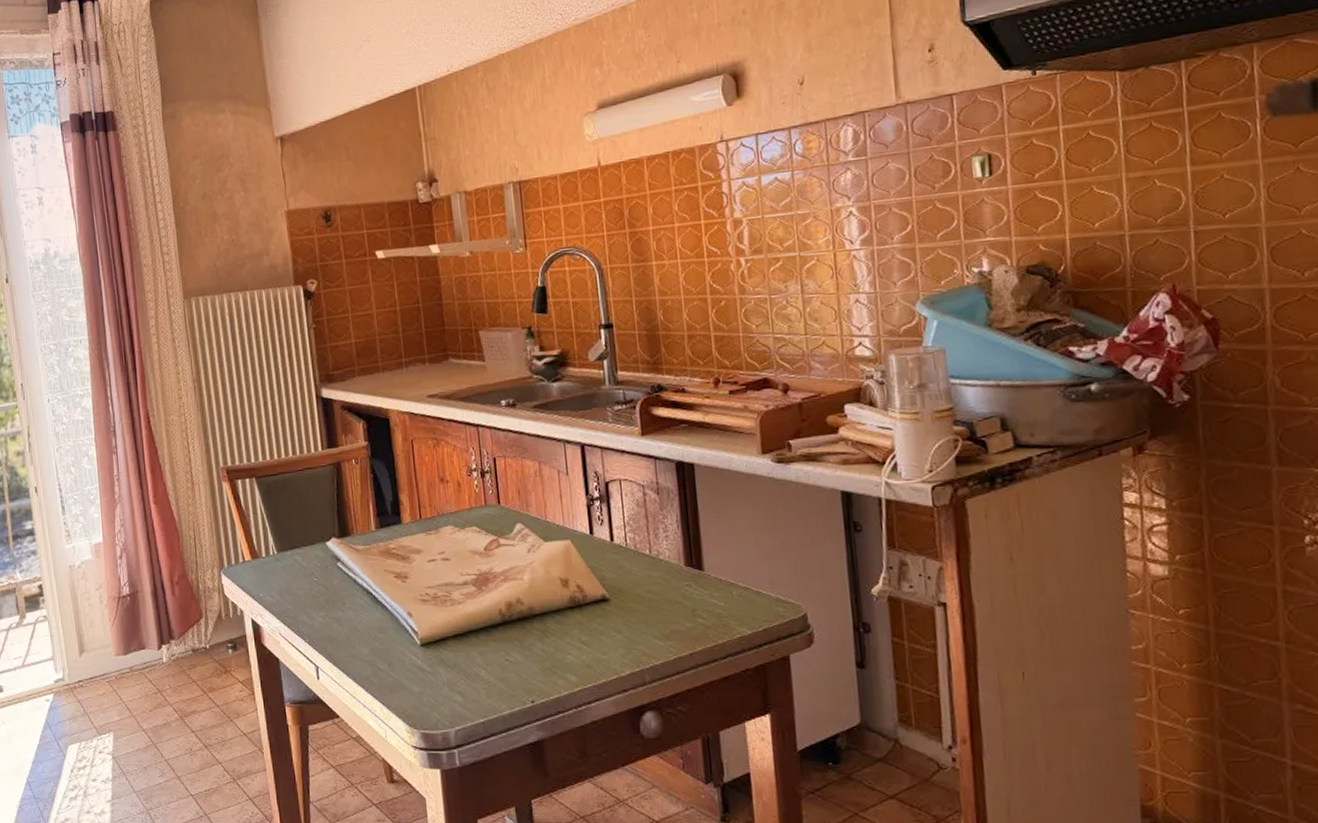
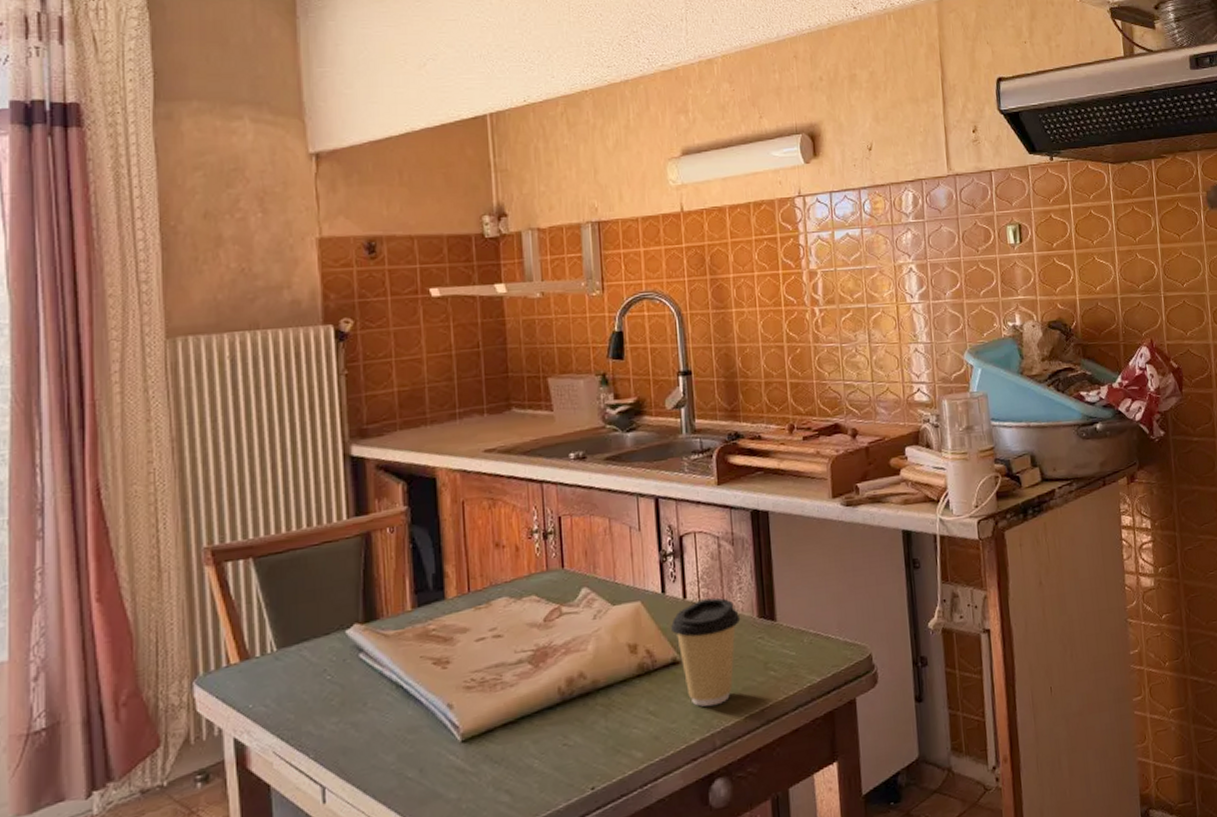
coffee cup: none [599,543,668,644] -> present [670,597,741,707]

